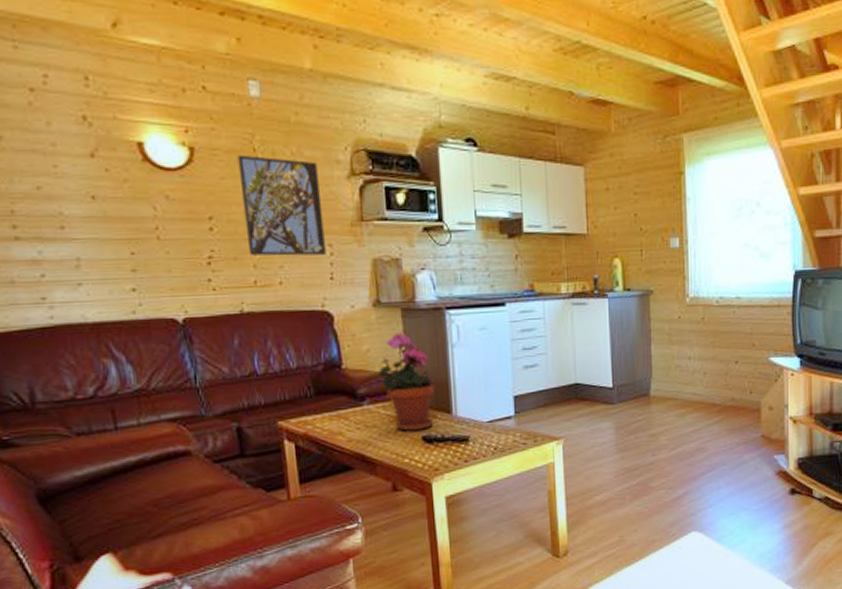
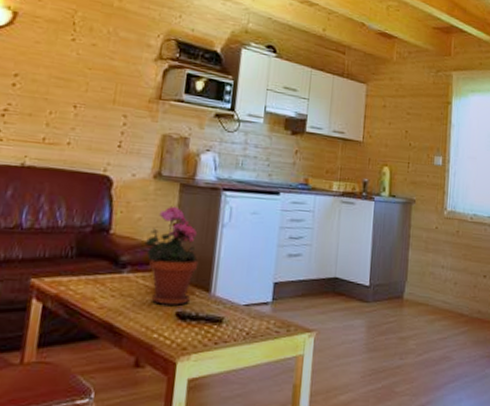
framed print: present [237,154,326,256] -> none [45,25,129,124]

